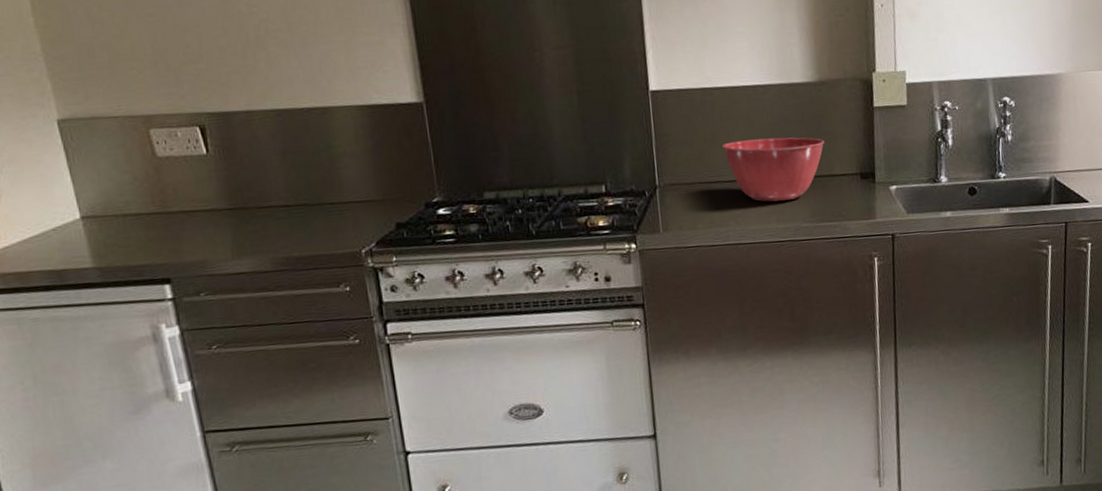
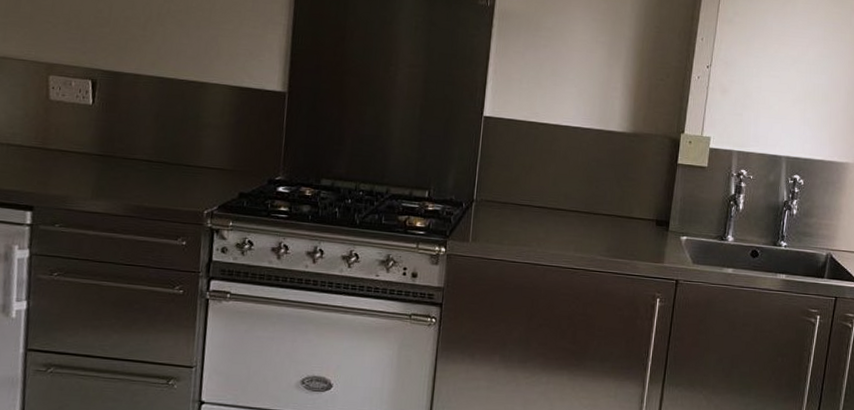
mixing bowl: present [723,137,824,202] -> none [538,172,629,233]

